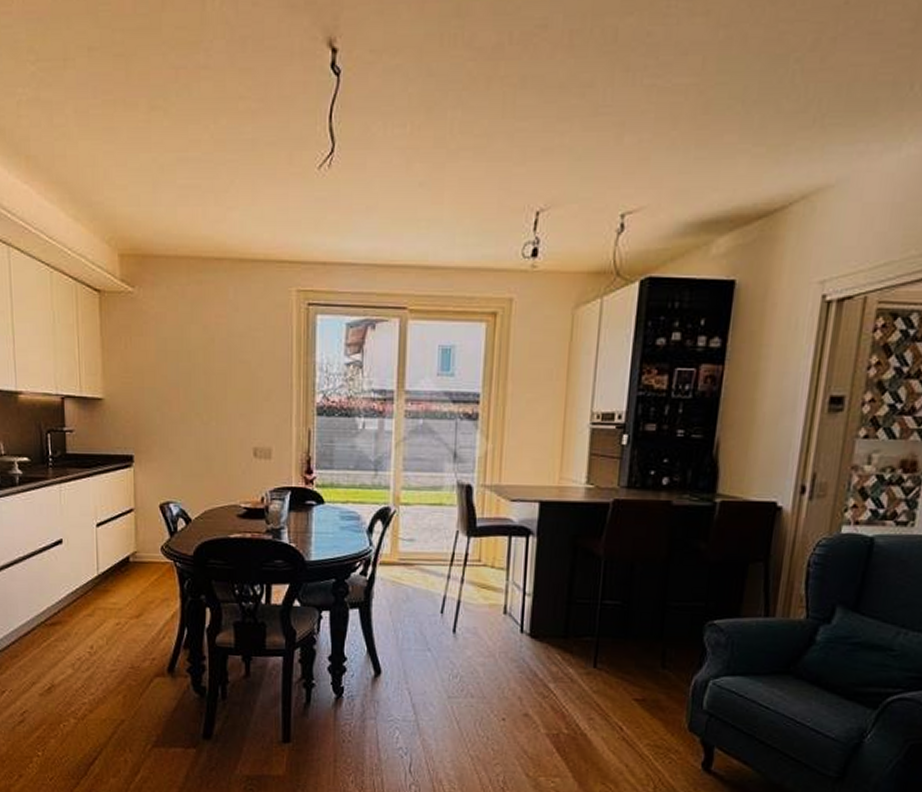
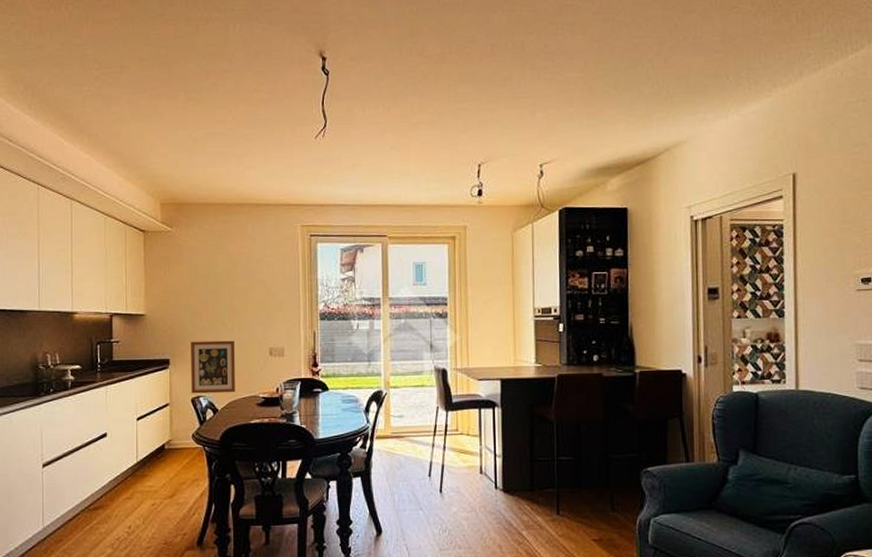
wall art: none [158,434,213,501] -> present [191,340,236,394]

